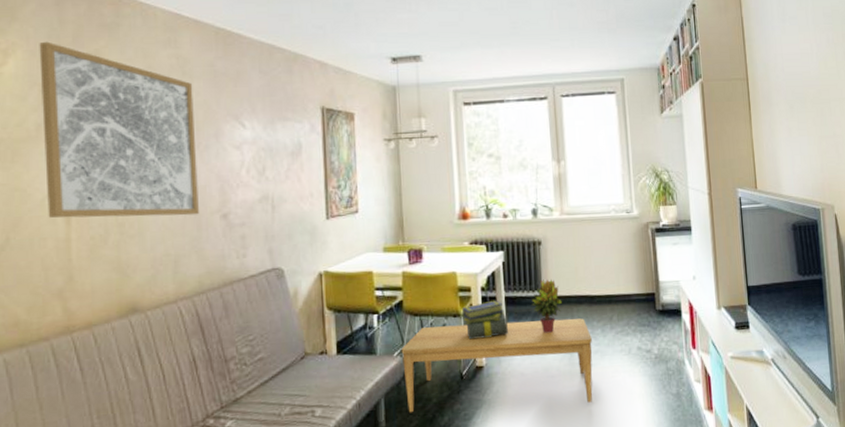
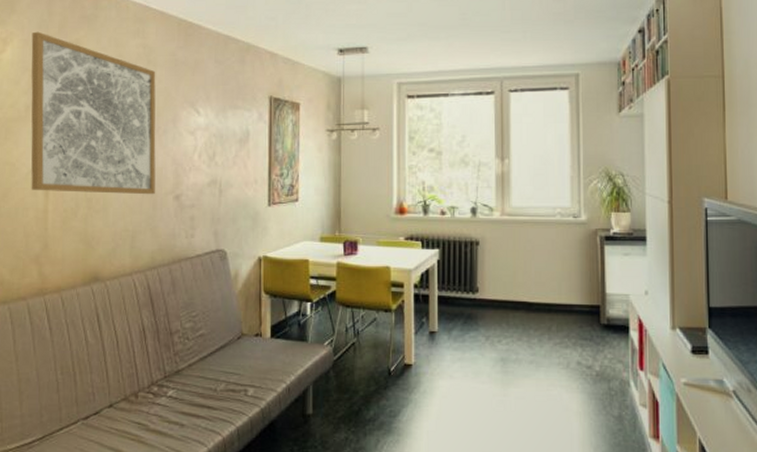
coffee table: present [401,318,593,413] -> none [331,319,527,415]
stack of books: present [462,300,508,340] -> none [394,298,439,336]
potted plant: present [530,279,562,333] -> none [464,281,497,337]

